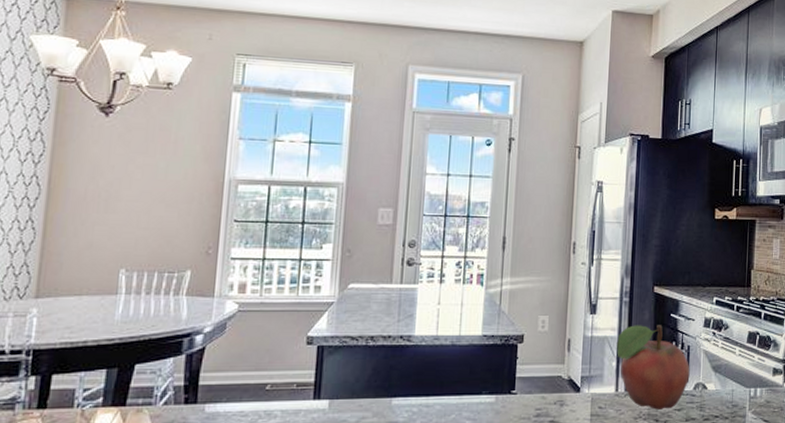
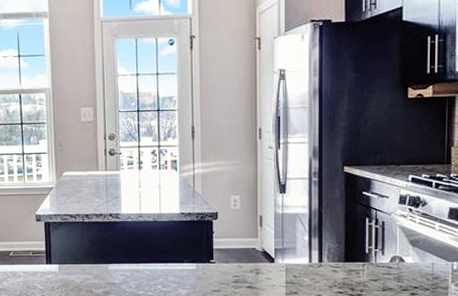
fruit: present [616,325,690,410] -> none [307,202,386,280]

